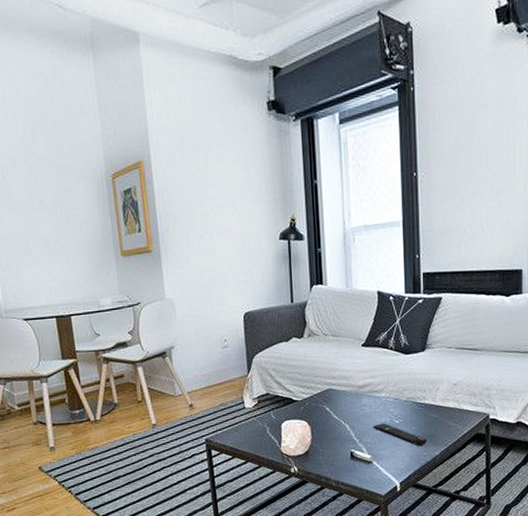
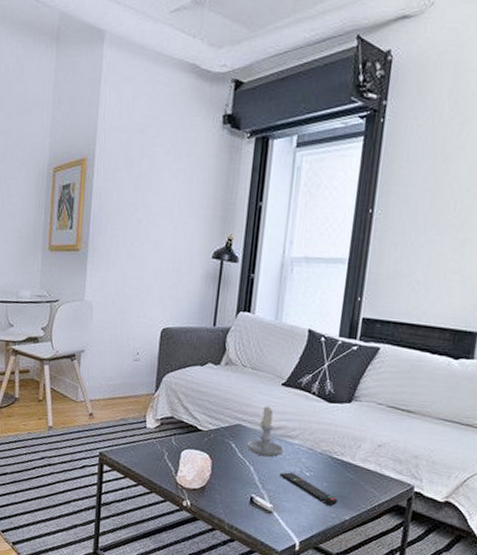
candle: none [339,366,373,414] -> present [246,405,284,458]

